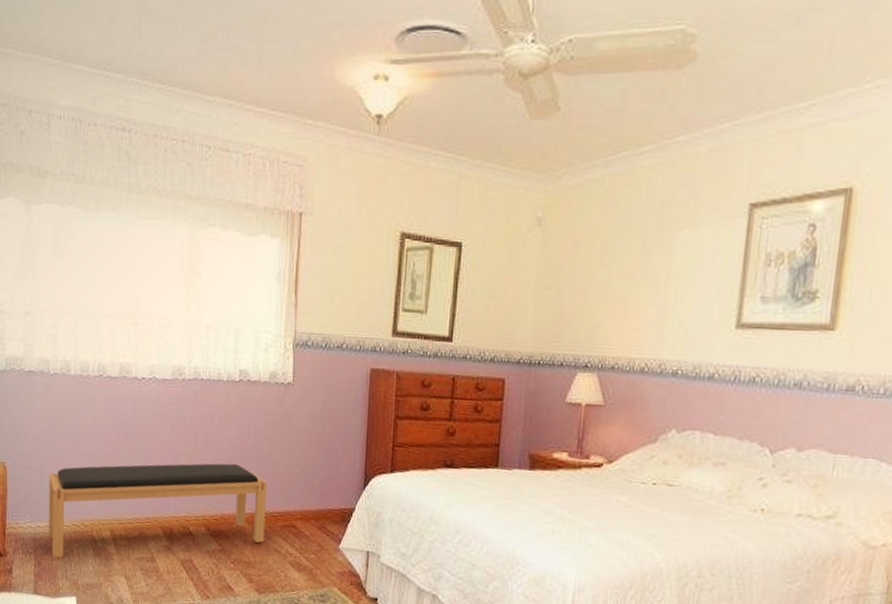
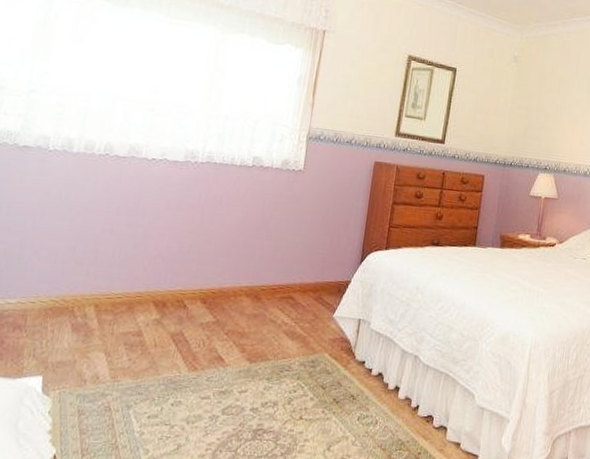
bench: present [48,463,267,558] -> none [18,239,270,336]

